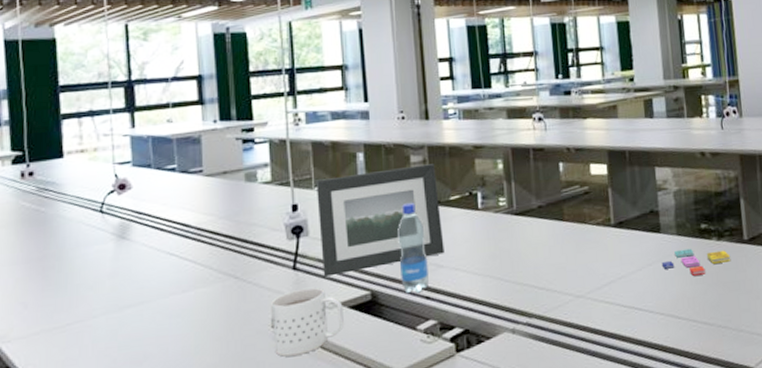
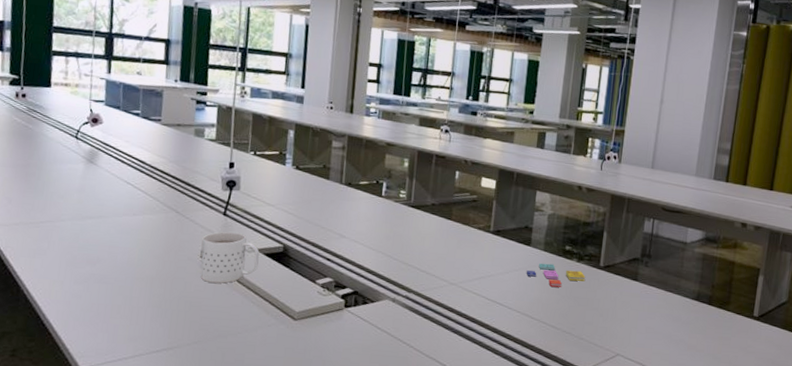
picture frame: present [315,164,444,277] -> none [247,146,352,227]
bottle: present [398,203,429,294] -> none [309,180,335,254]

